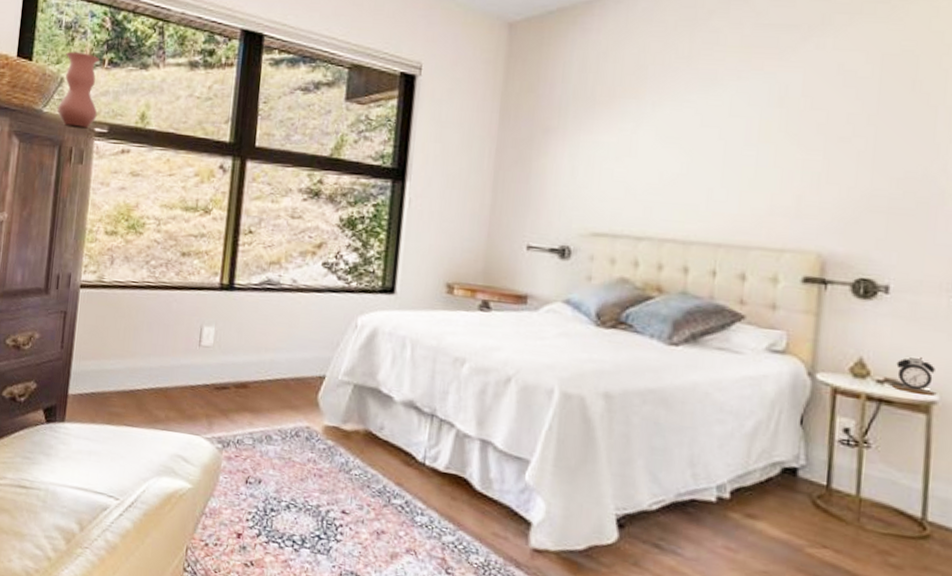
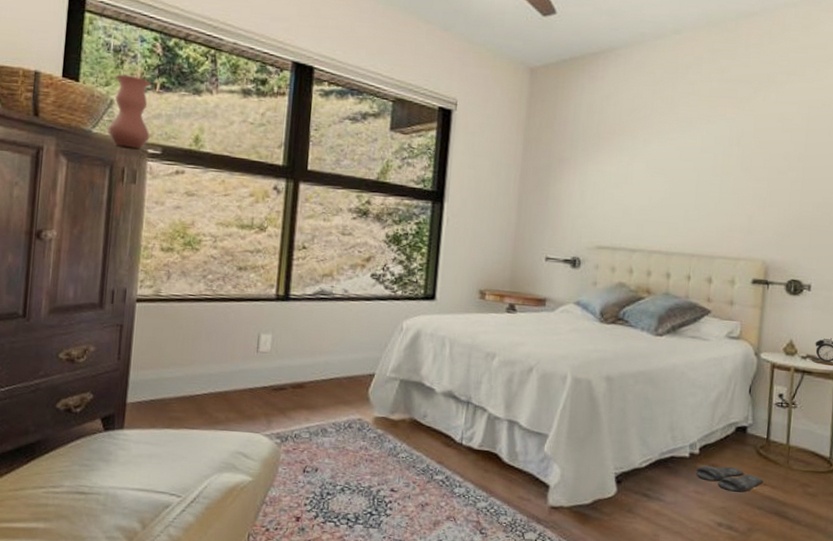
slippers: none [726,514,821,554] -> present [696,465,763,492]

